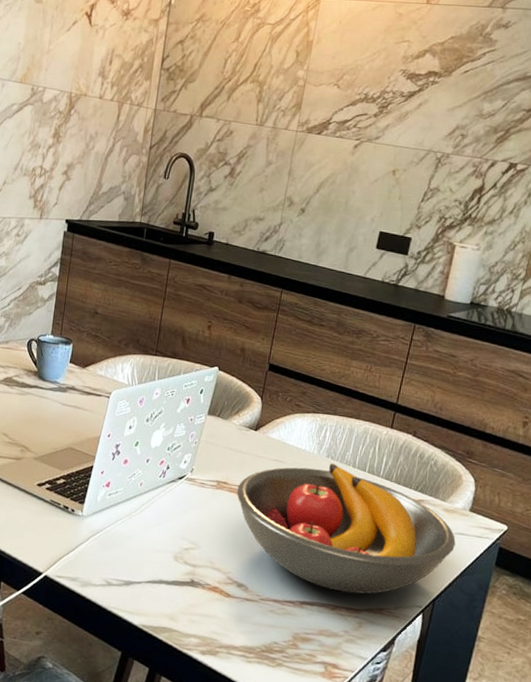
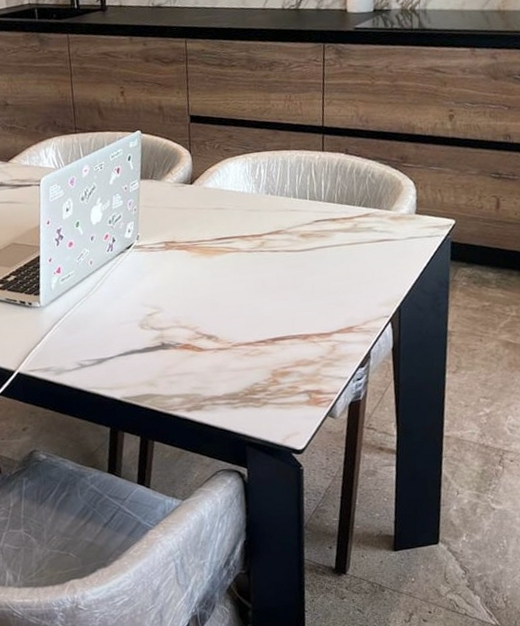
fruit bowl: present [236,463,456,594] -> none [185,198,409,321]

